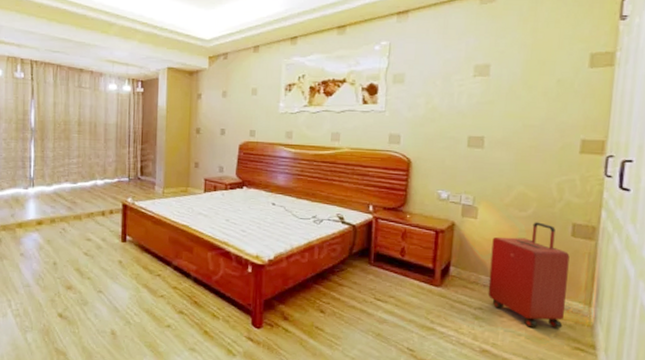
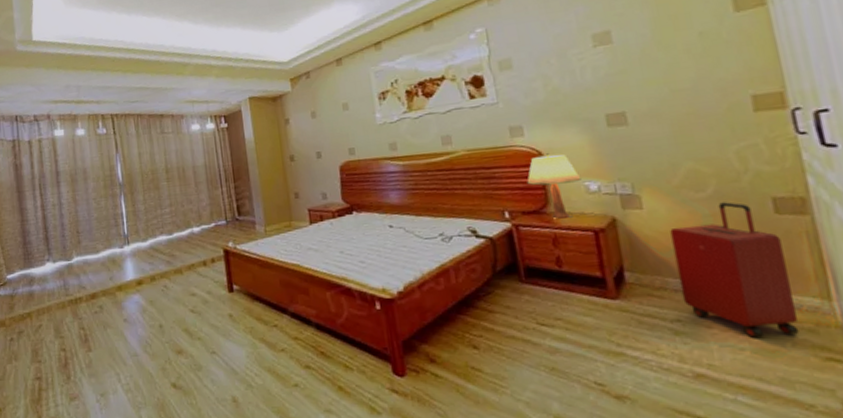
table lamp: none [393,162,437,219] -> present [526,153,582,219]

